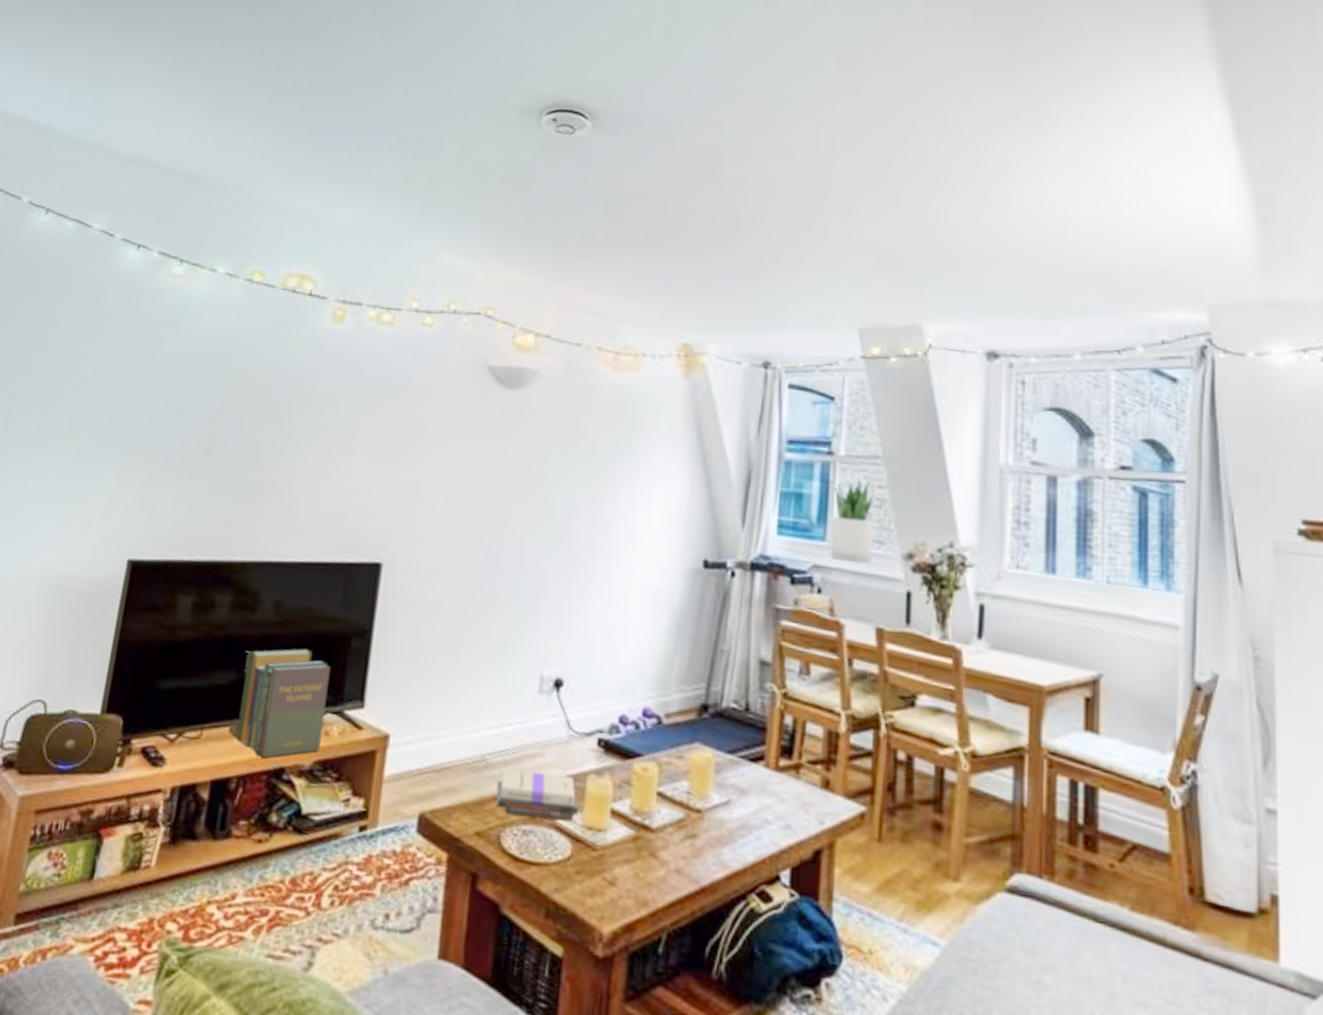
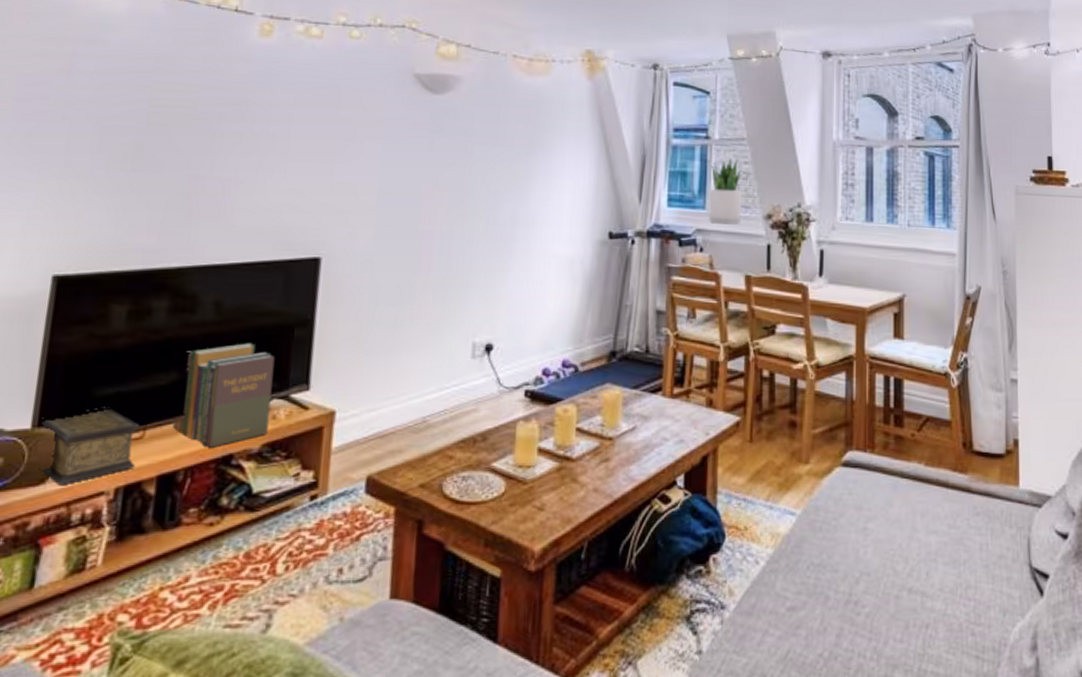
decorative box: none [104,700,198,777] -> present [38,407,139,486]
books: present [496,768,578,821] -> none [437,424,510,464]

